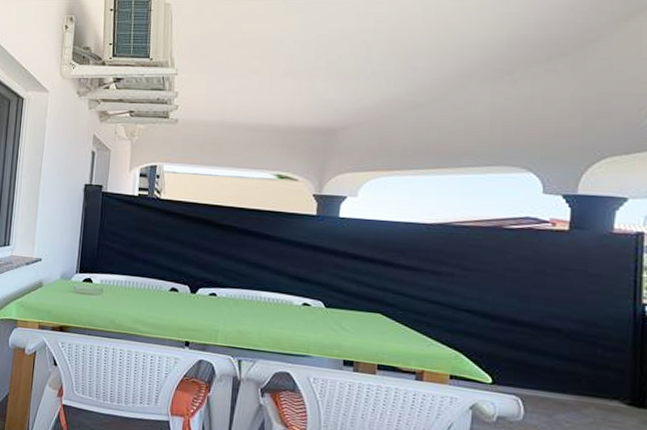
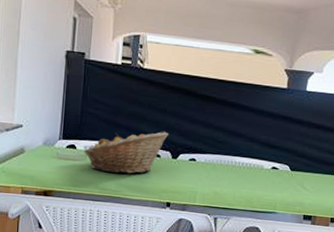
fruit basket: none [99,264,187,310] -> present [83,132,169,174]

